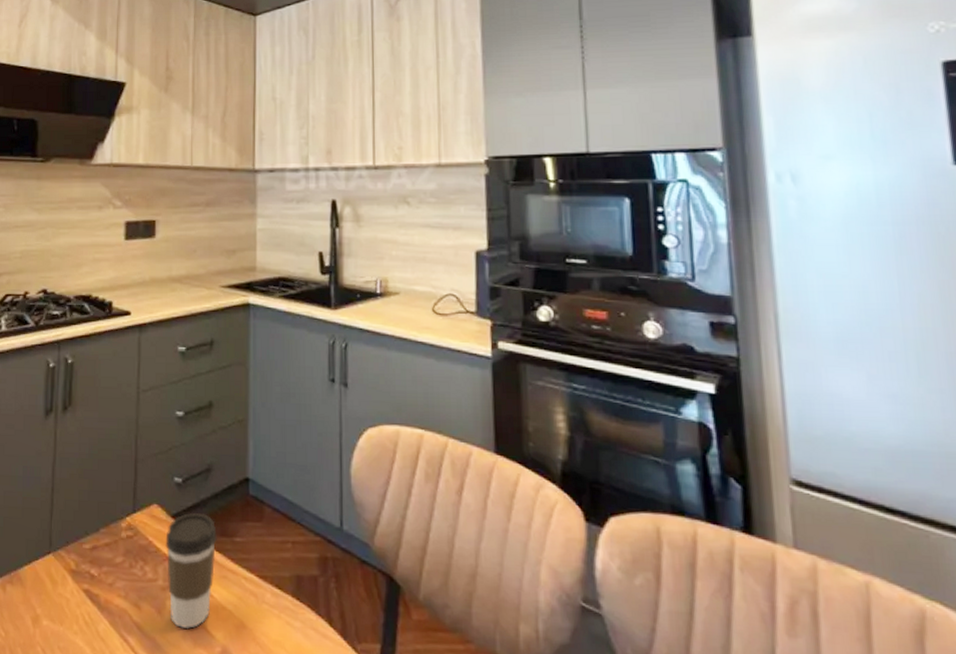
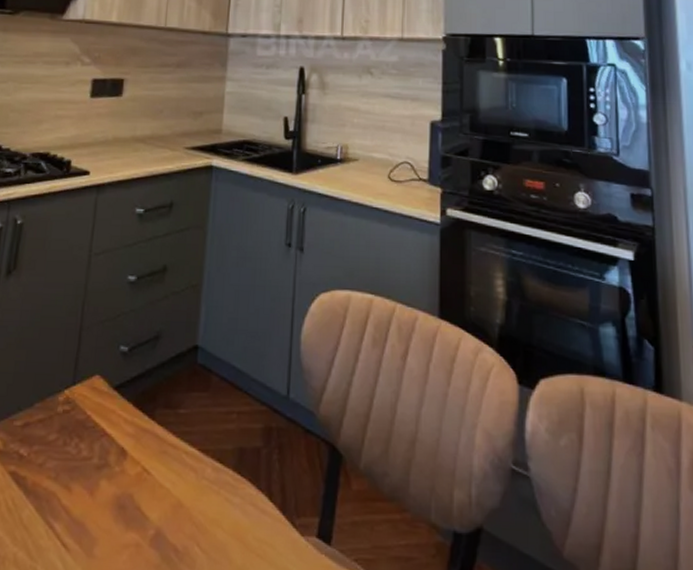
coffee cup: present [165,512,217,629] -> none [102,383,160,510]

